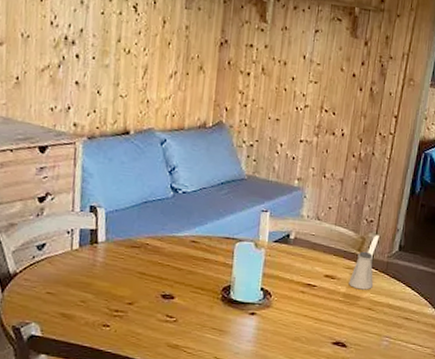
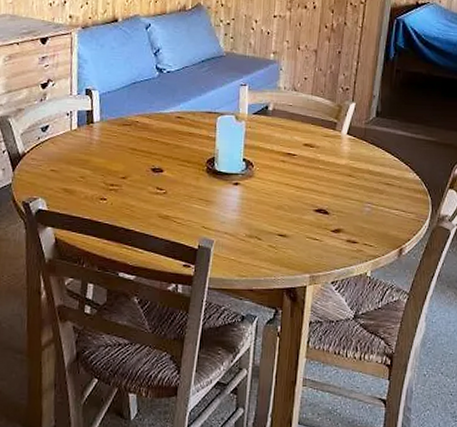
saltshaker: present [349,251,374,290] -> none [328,119,352,157]

